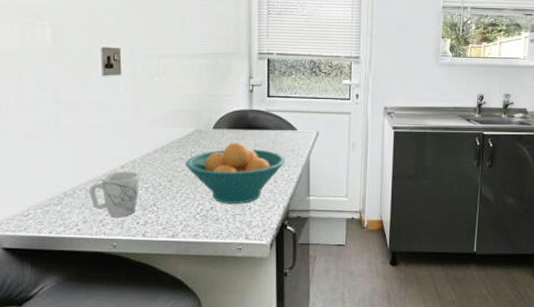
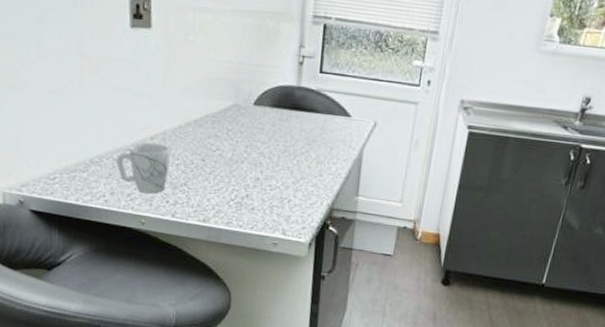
fruit bowl: present [185,142,286,204] -> none [220,124,335,195]

